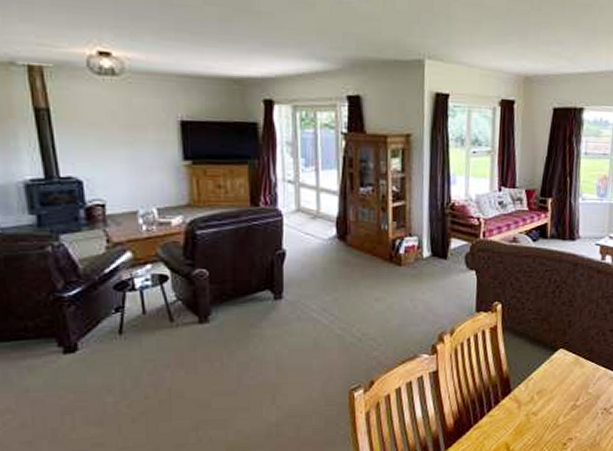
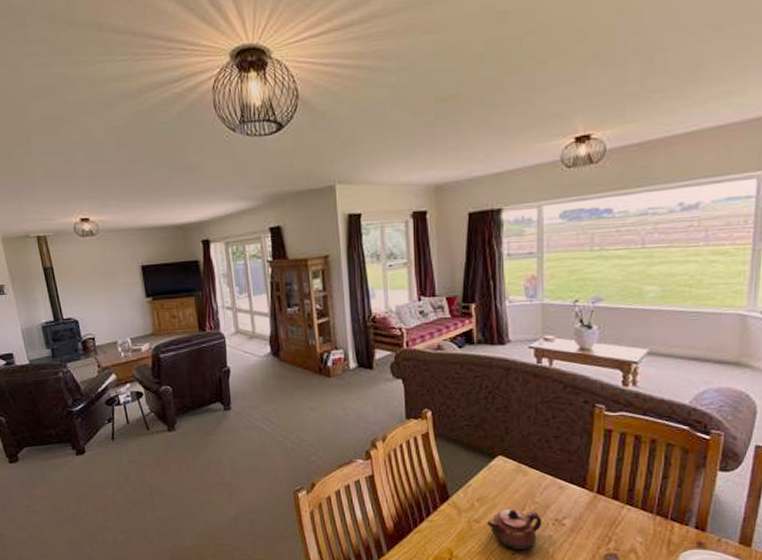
teapot: none [543,401,593,440] -> present [486,510,543,550]

